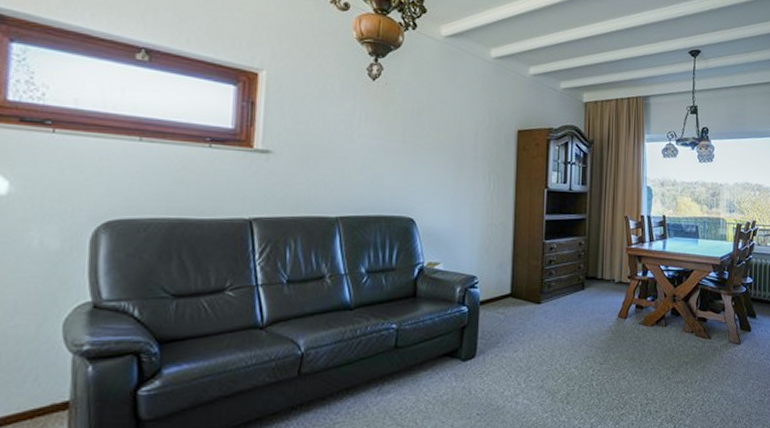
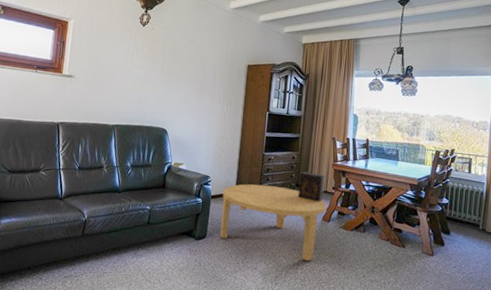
coffee table: none [494,281,622,370] -> present [220,184,327,262]
decorative box: none [588,260,619,297] -> present [297,171,325,203]

